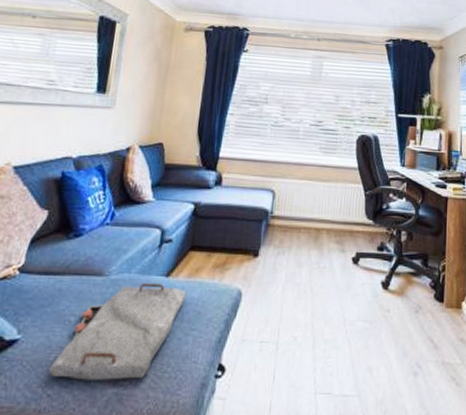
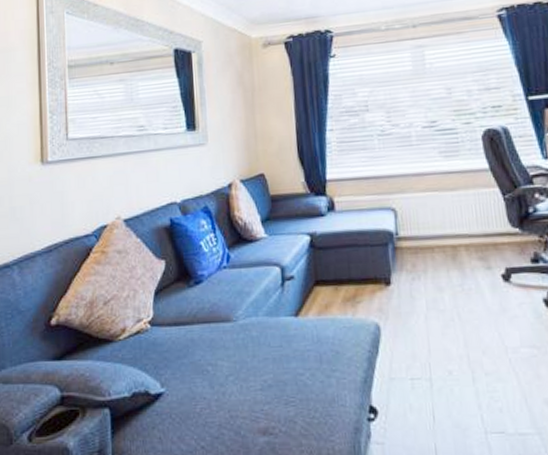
serving tray: present [49,283,186,380] -> none [197,324,320,430]

